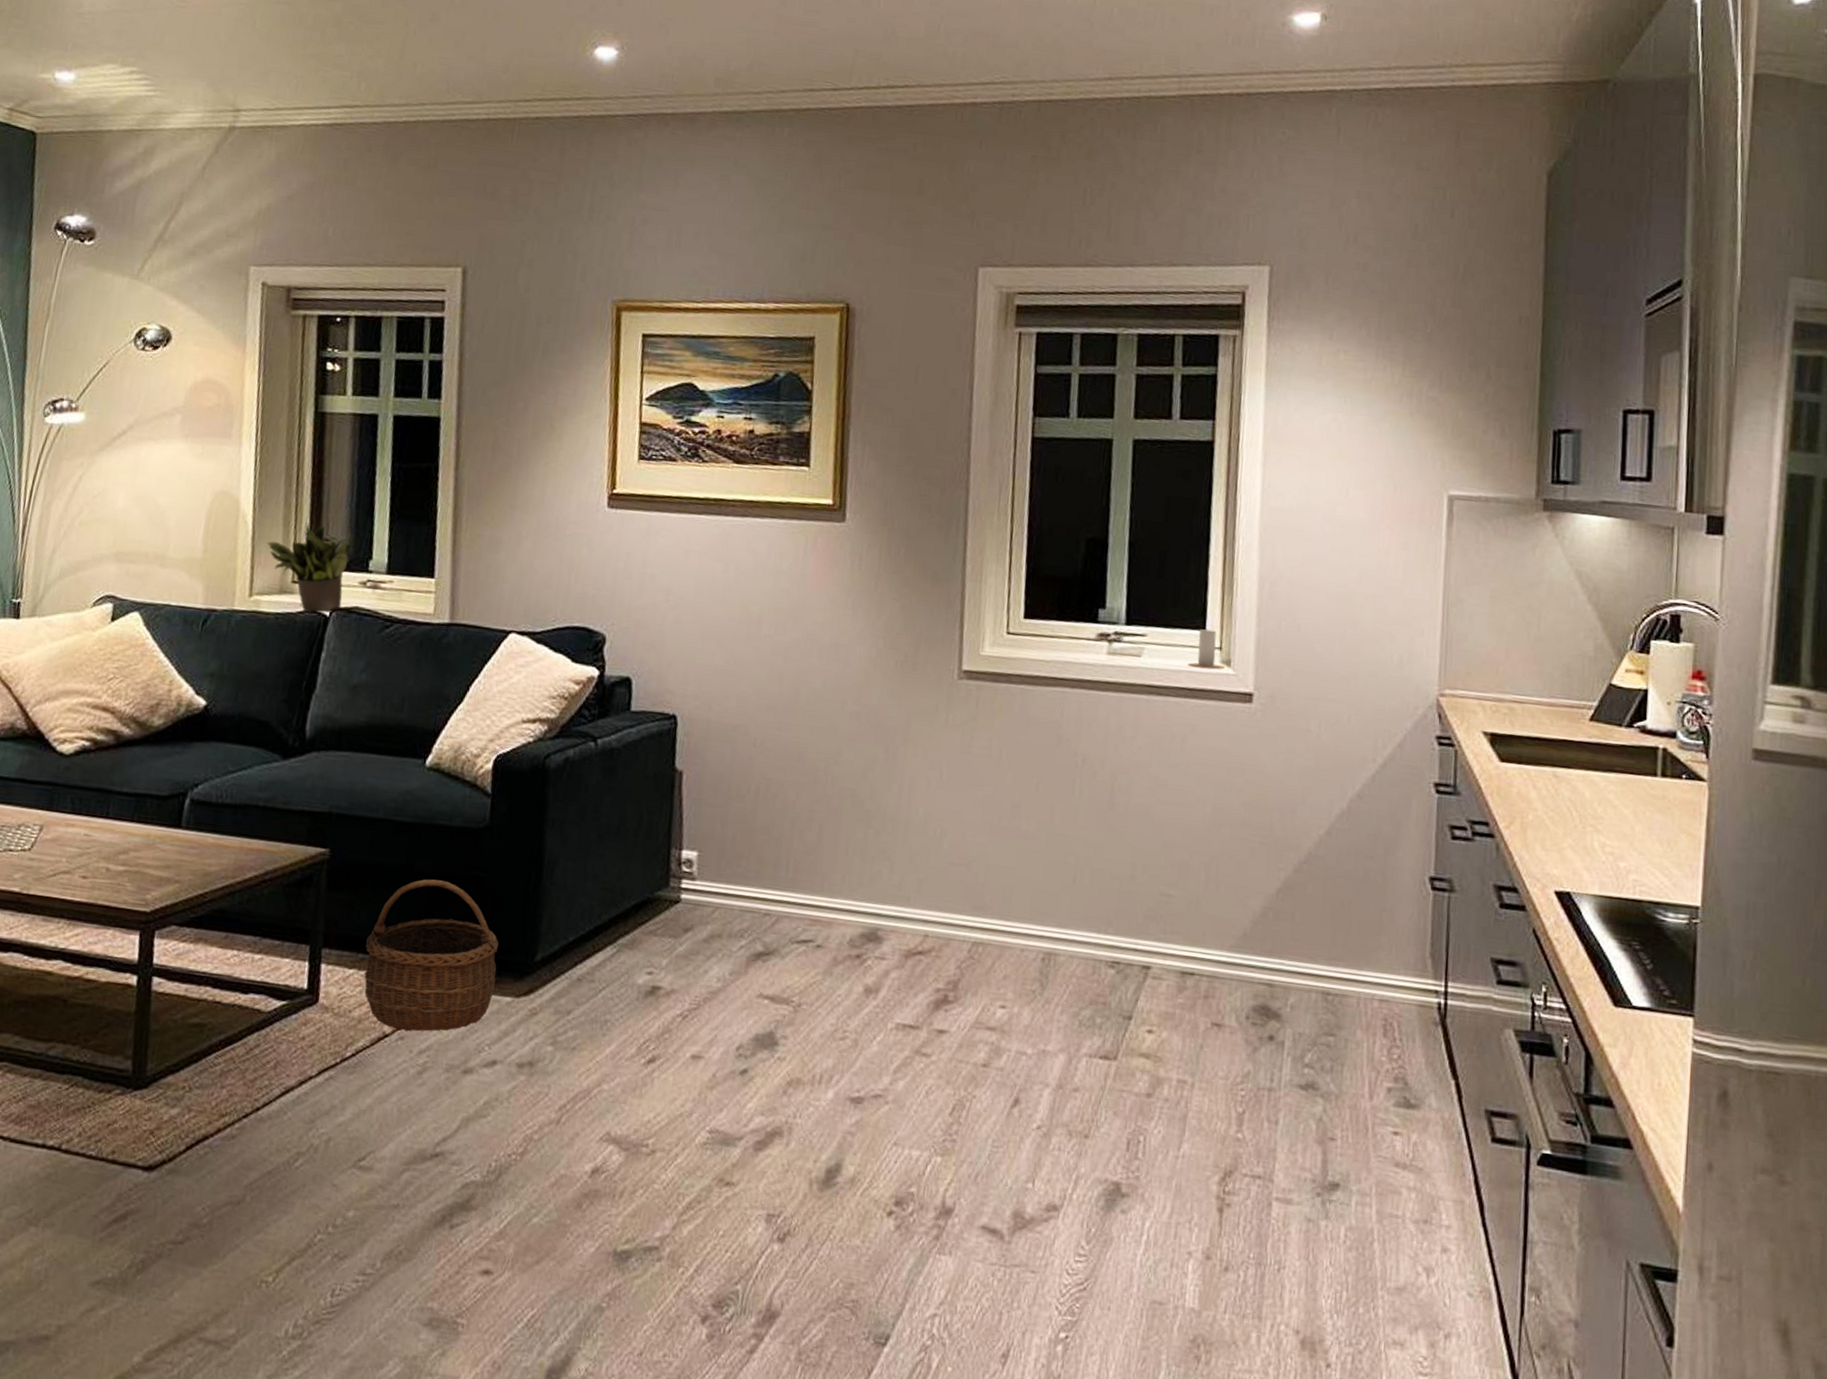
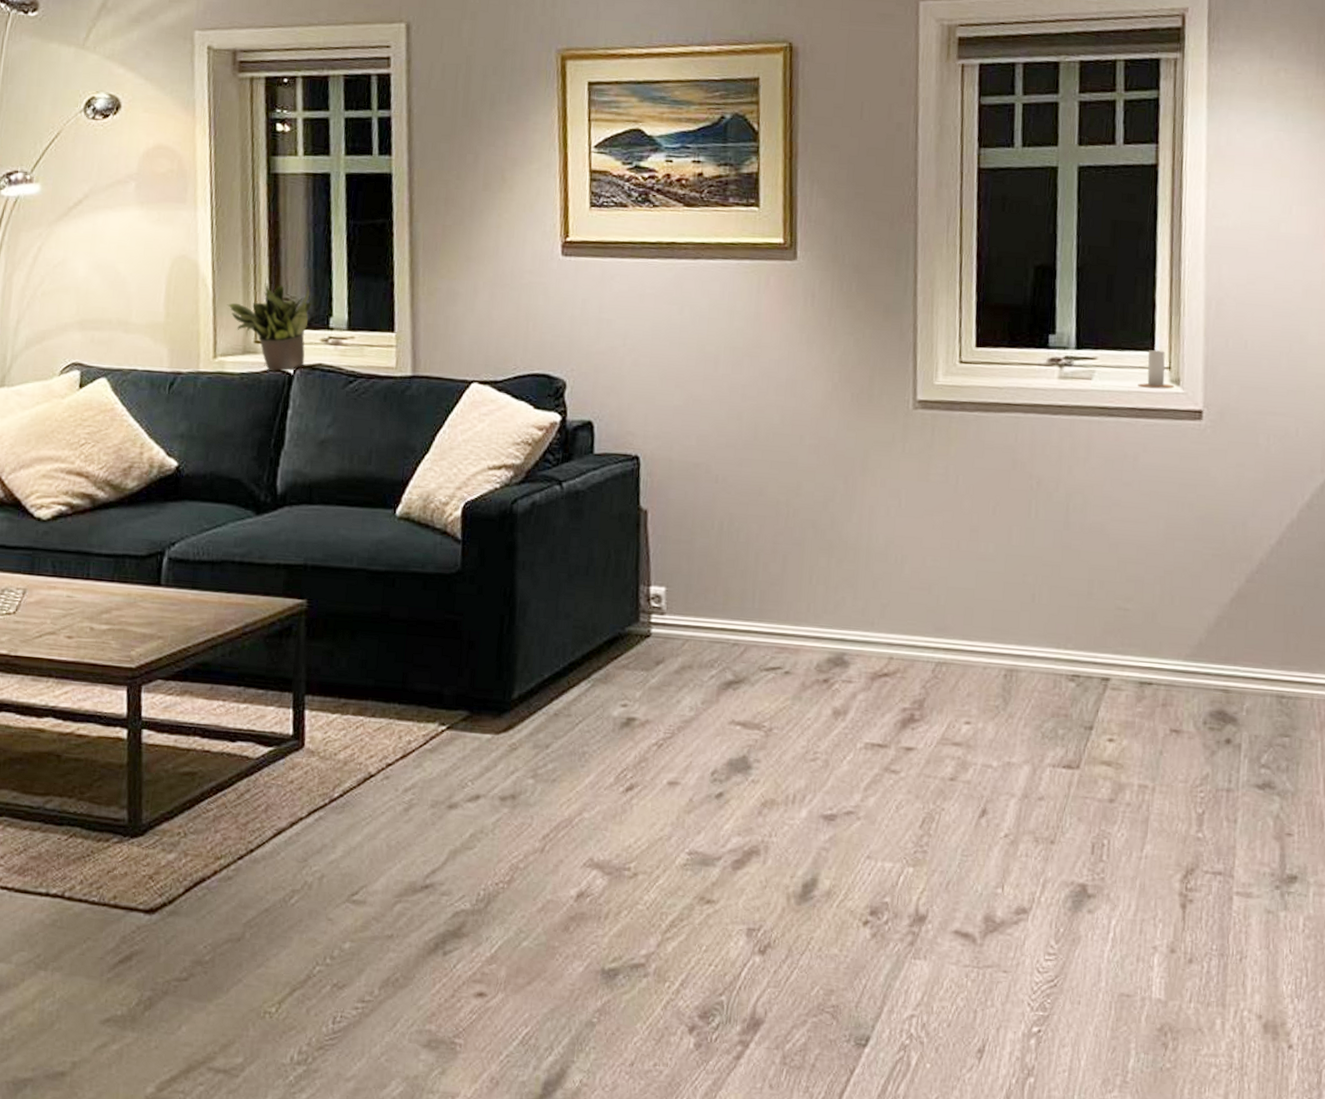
wicker basket: present [364,879,499,1032] -> none [347,624,476,771]

